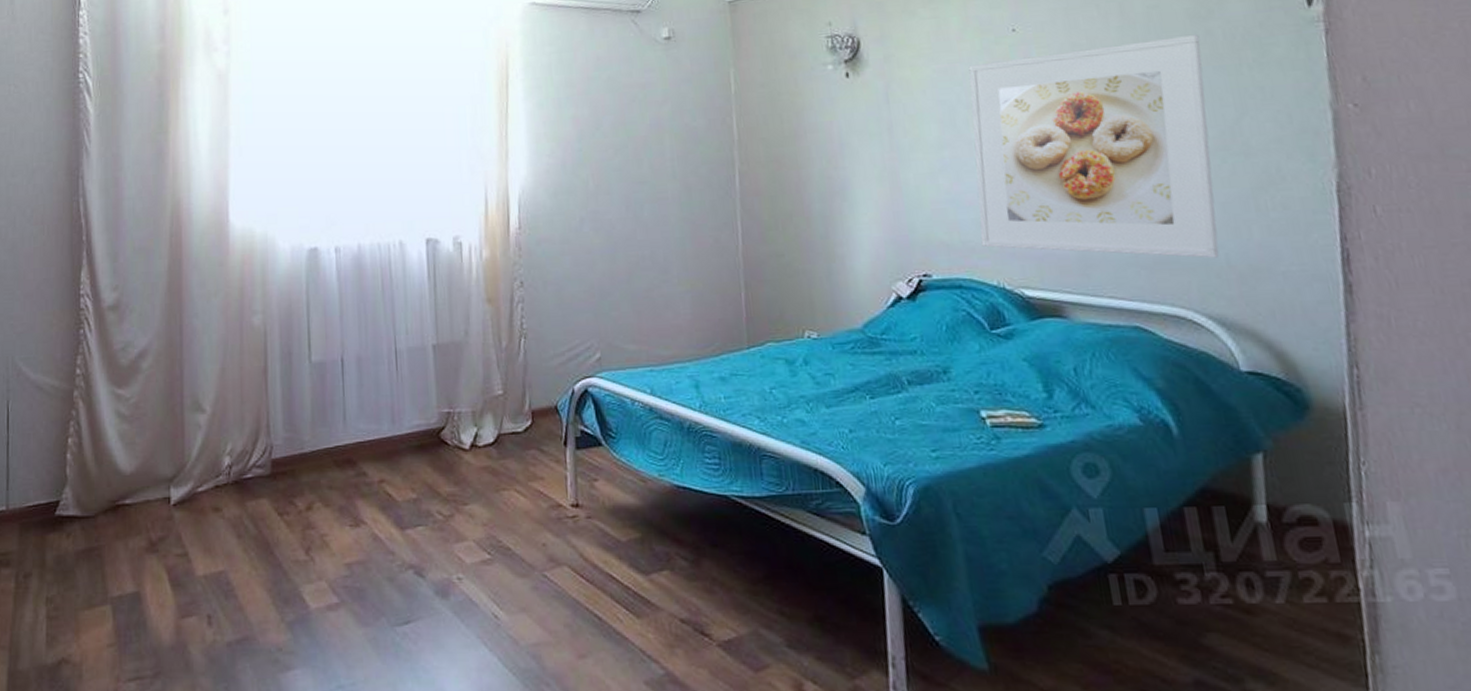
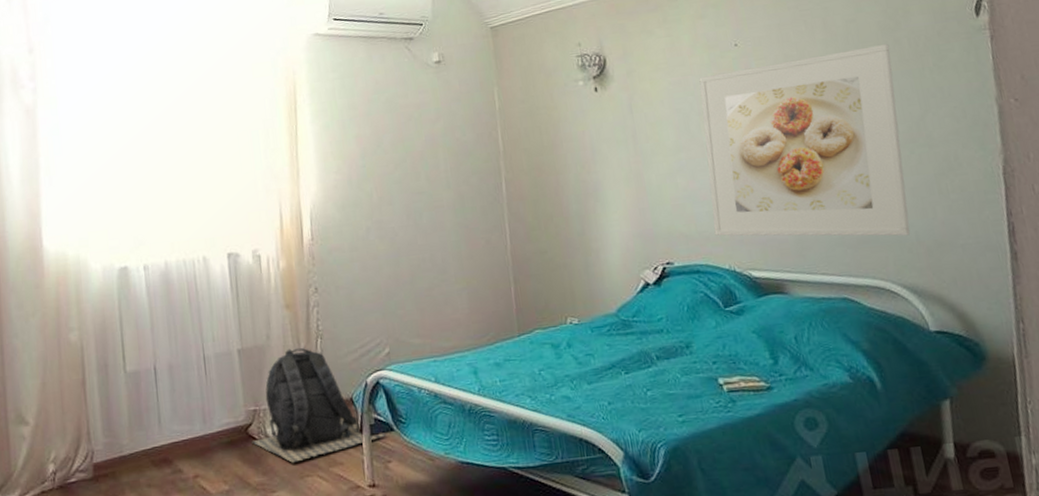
backpack: none [444,346,594,474] -> present [252,347,387,463]

